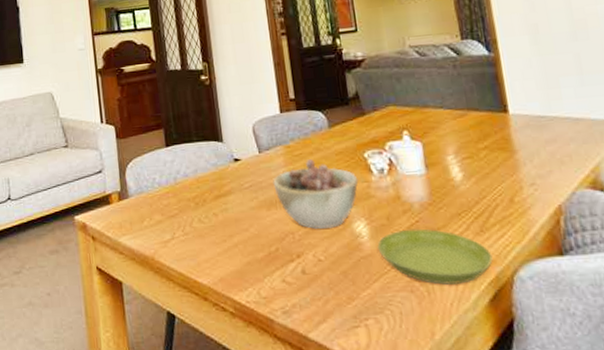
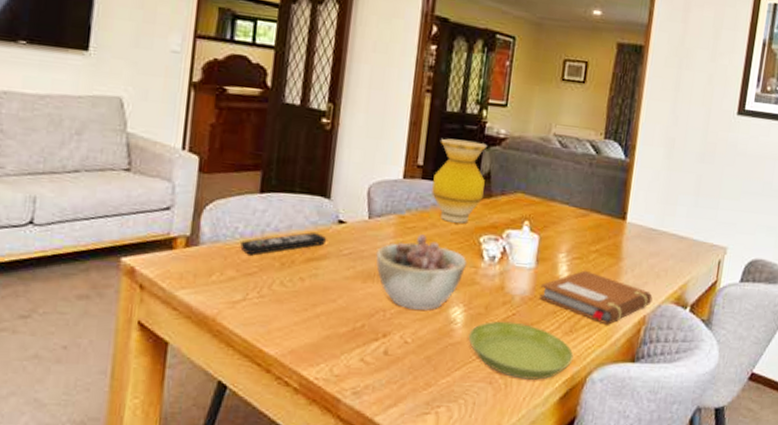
remote control: none [160,173,228,200] -> present [240,232,327,255]
vase: none [304,68,357,144] -> present [432,138,488,223]
notebook: none [436,168,564,220] -> present [538,270,653,325]

